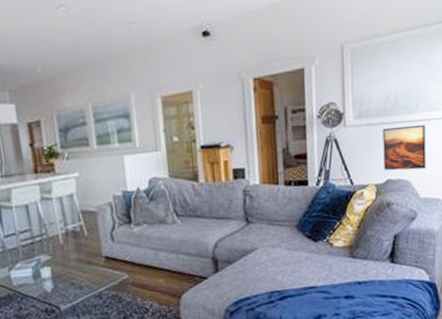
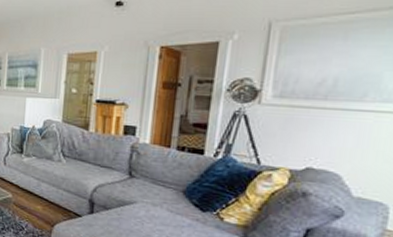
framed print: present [383,125,426,171] -> none [304,113,374,165]

